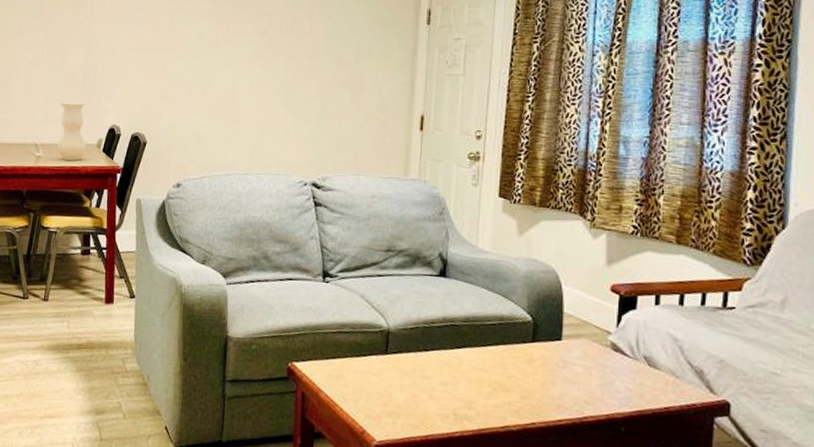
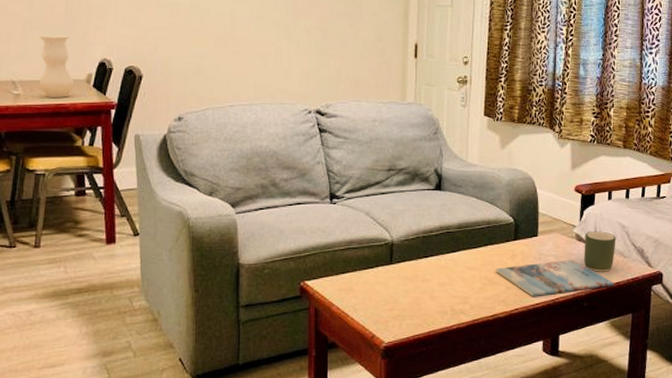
magazine: none [507,372,662,412] -> present [495,259,615,296]
mug: none [622,341,665,393] -> present [584,231,616,272]

